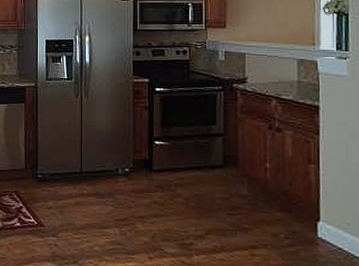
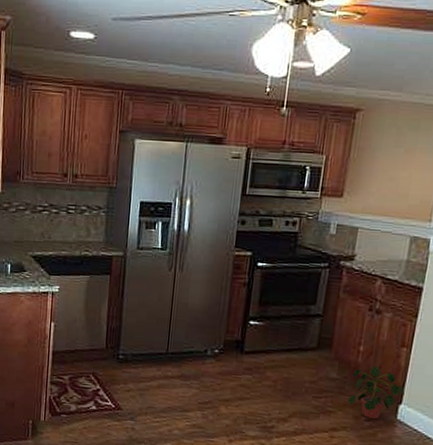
potted plant: none [263,182,321,237] -> present [347,365,405,420]

